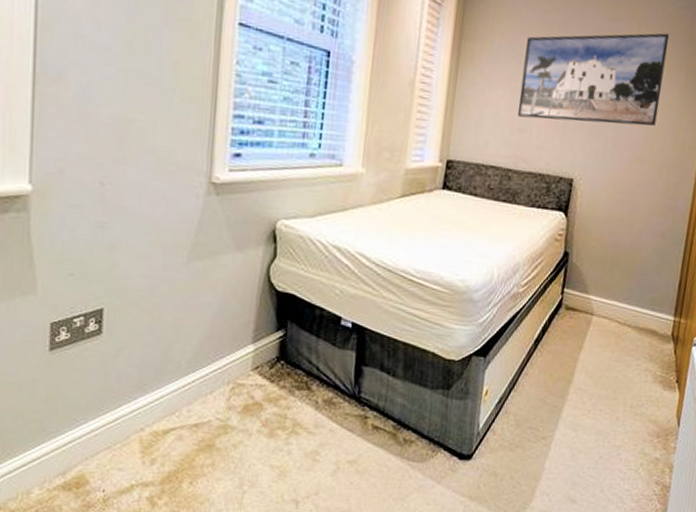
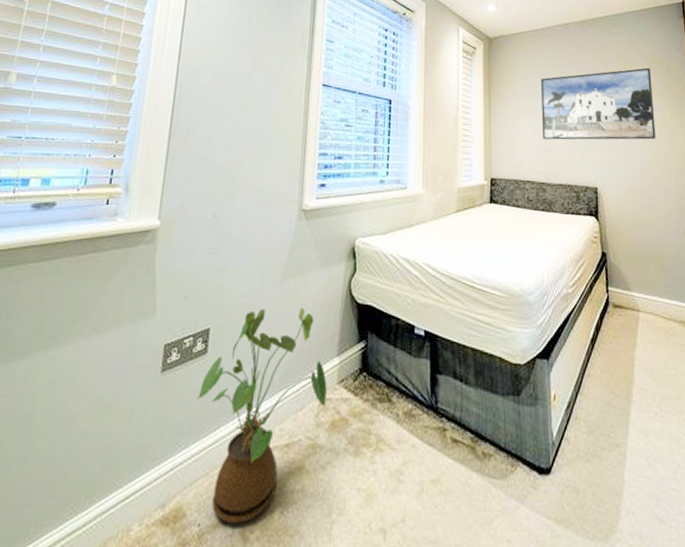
house plant: none [92,291,240,492] -> present [196,307,327,524]

